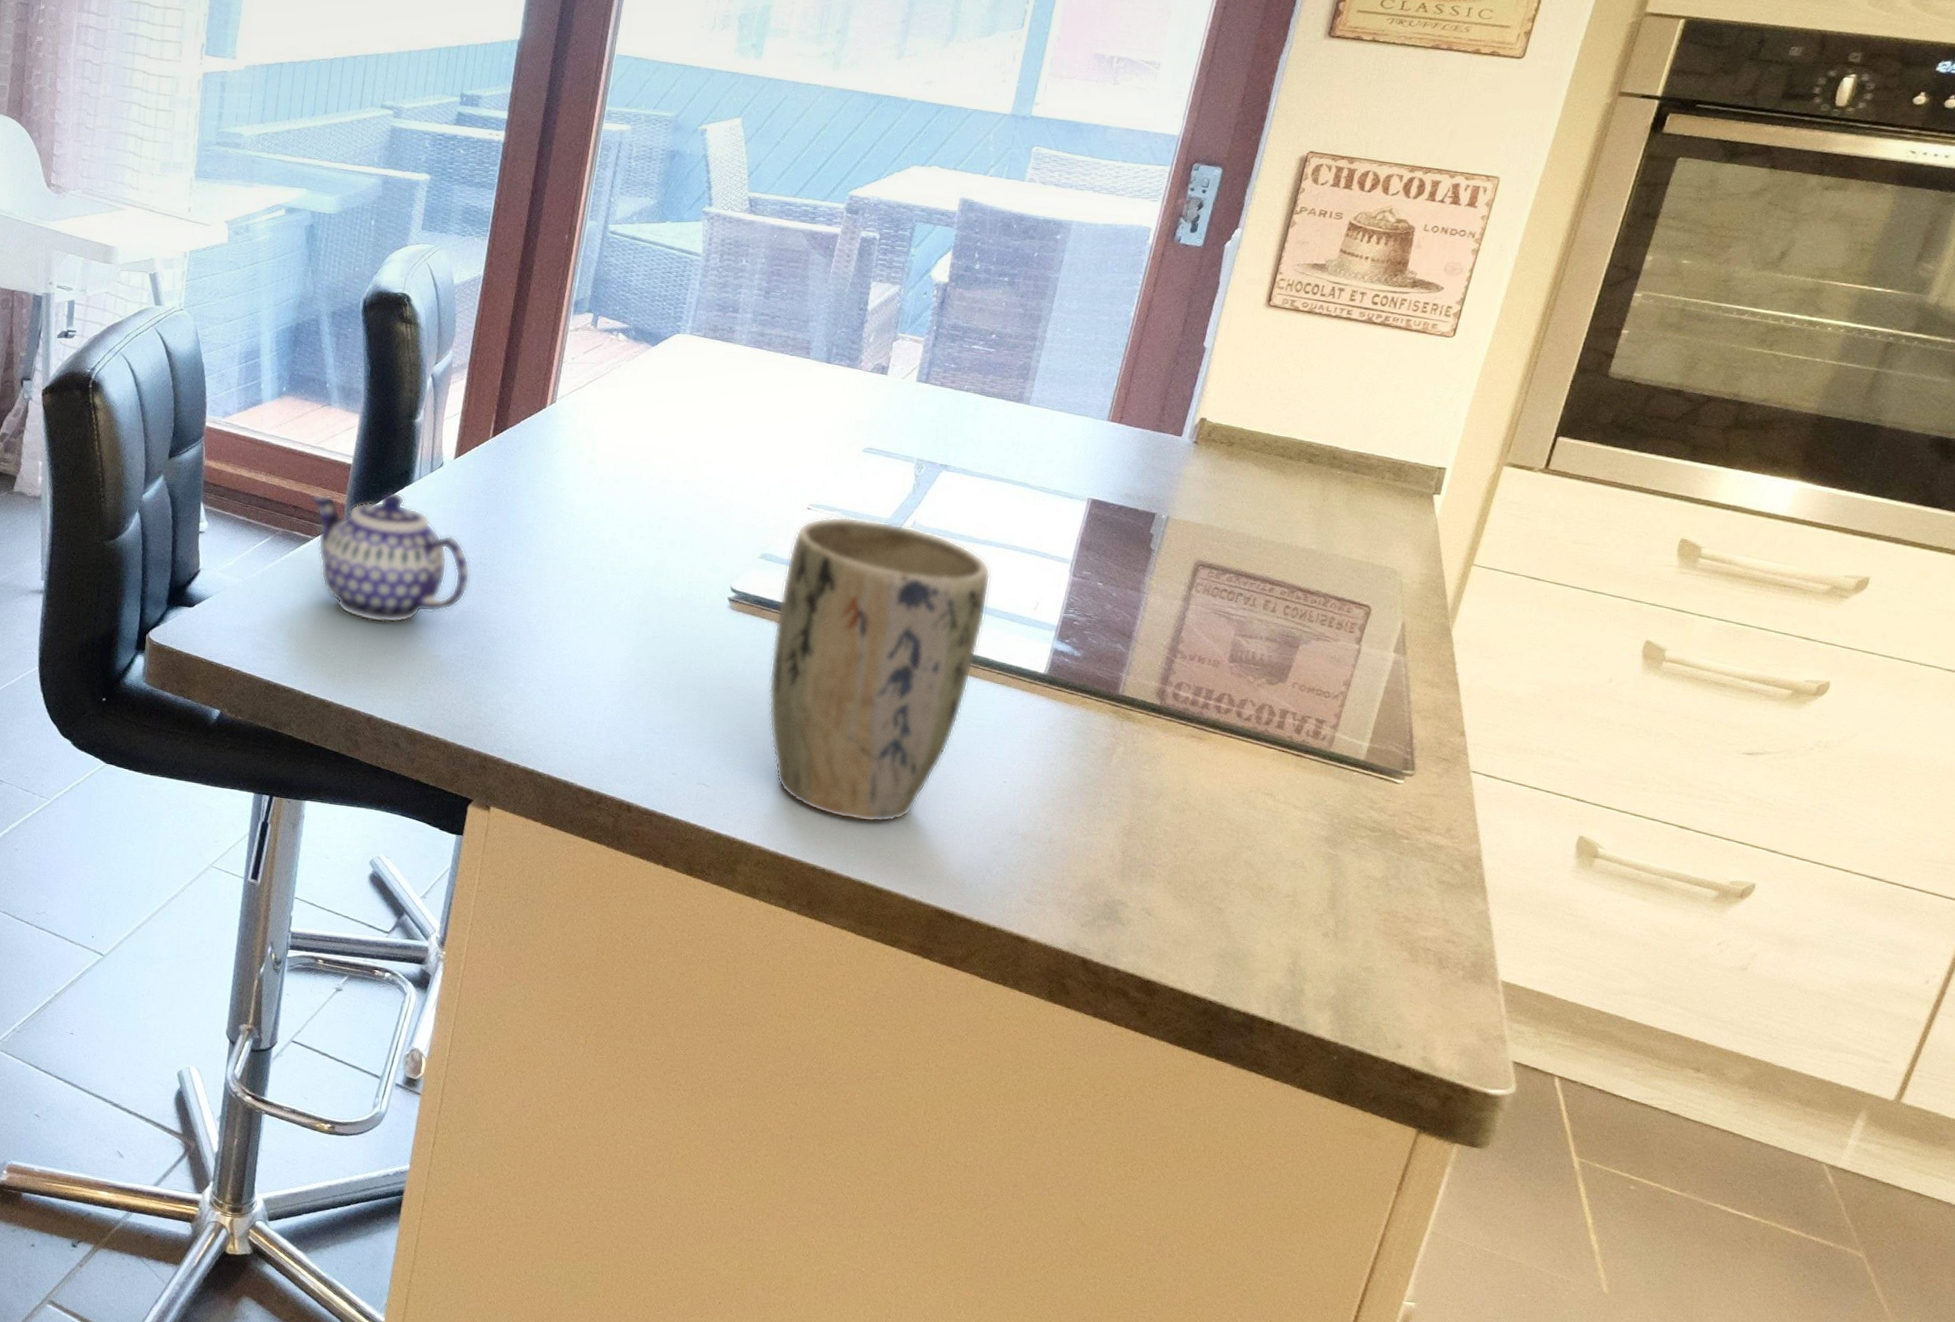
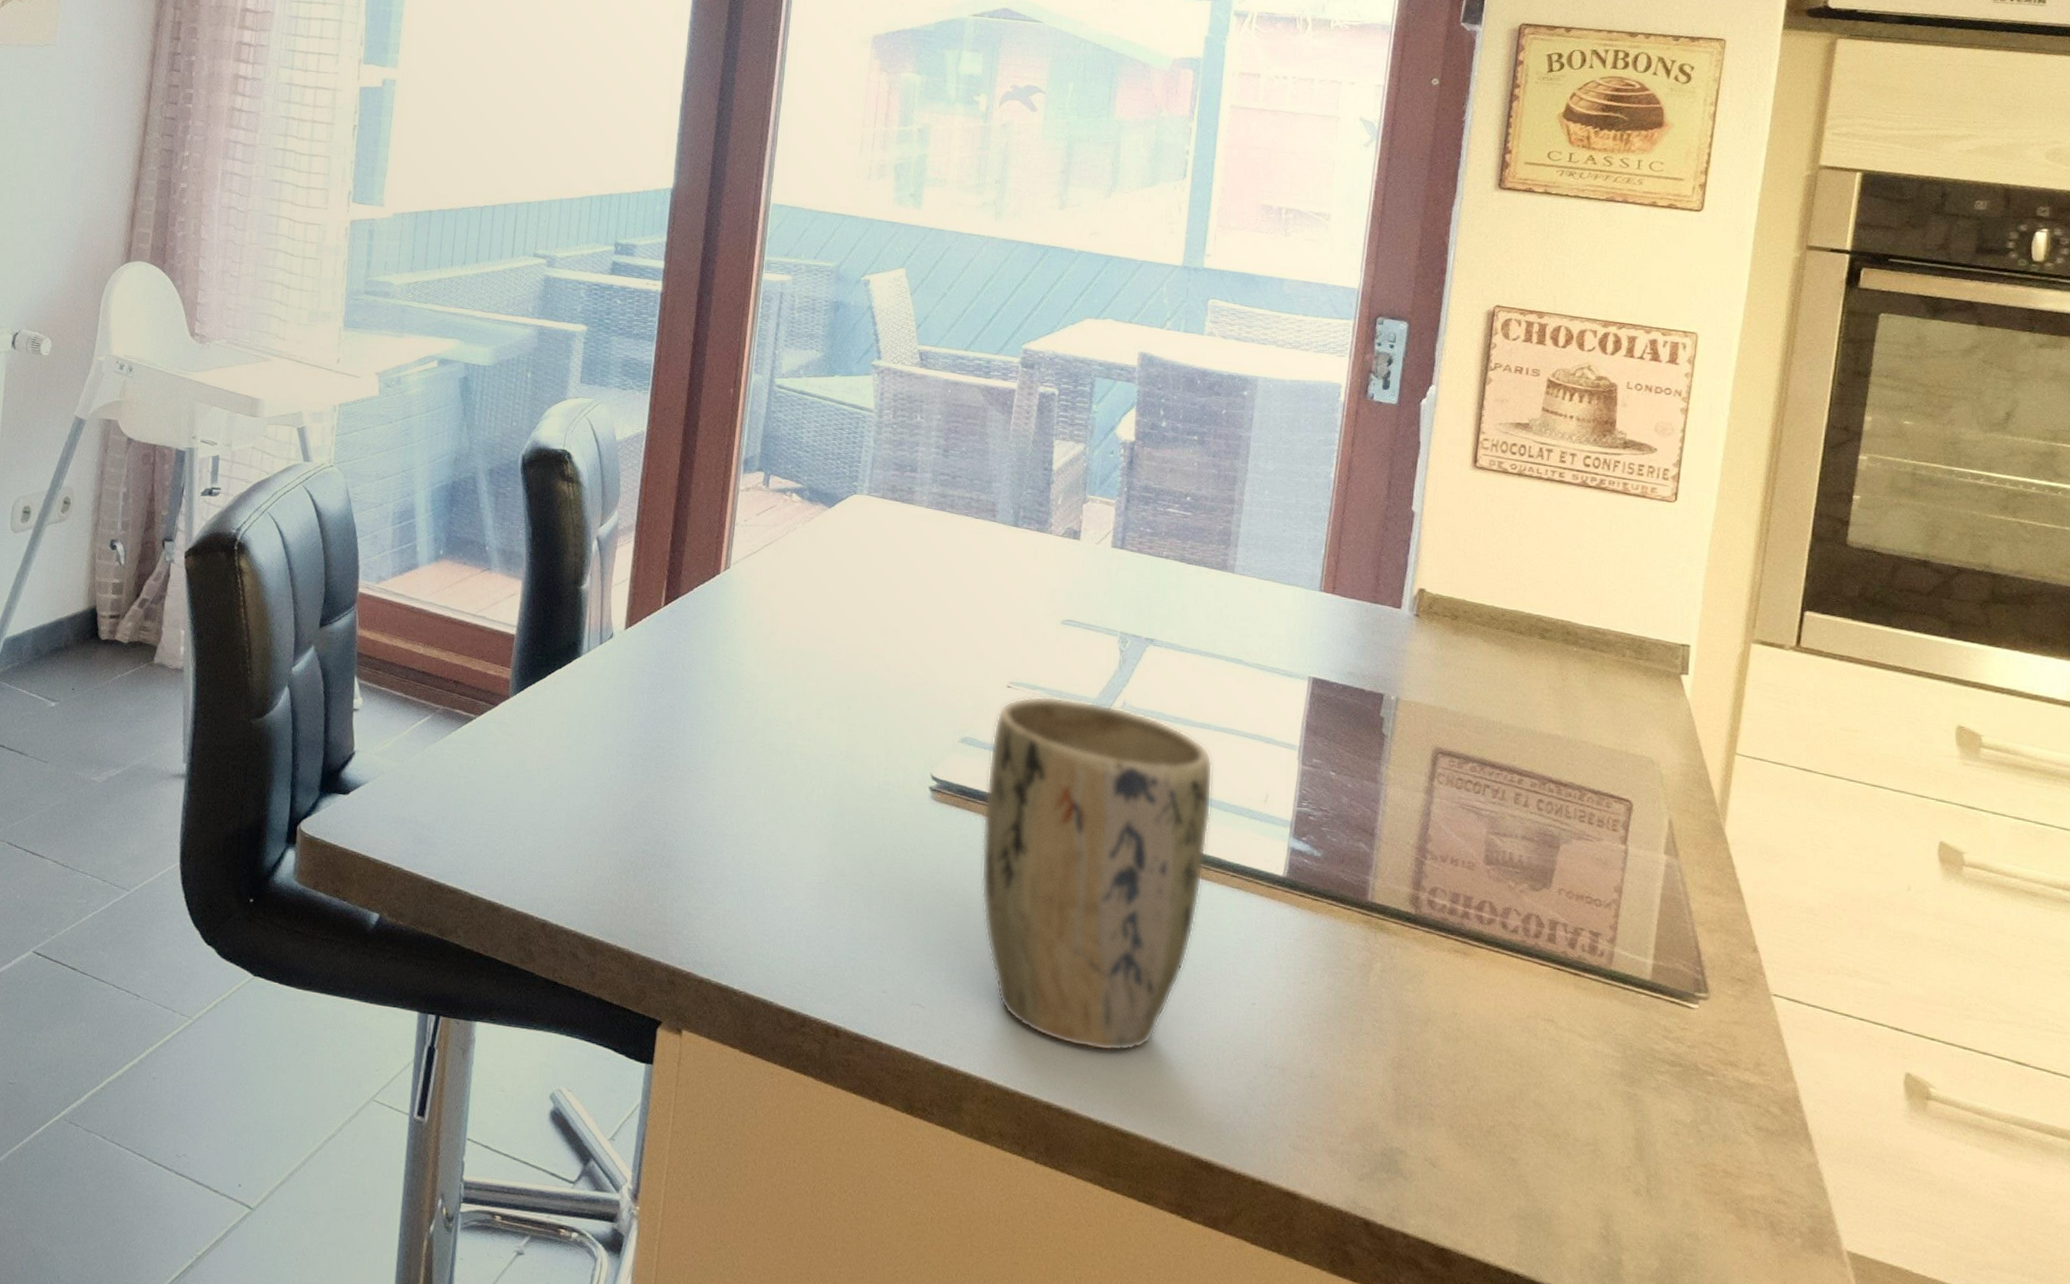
teapot: present [311,491,471,623] -> none [472,665,648,814]

